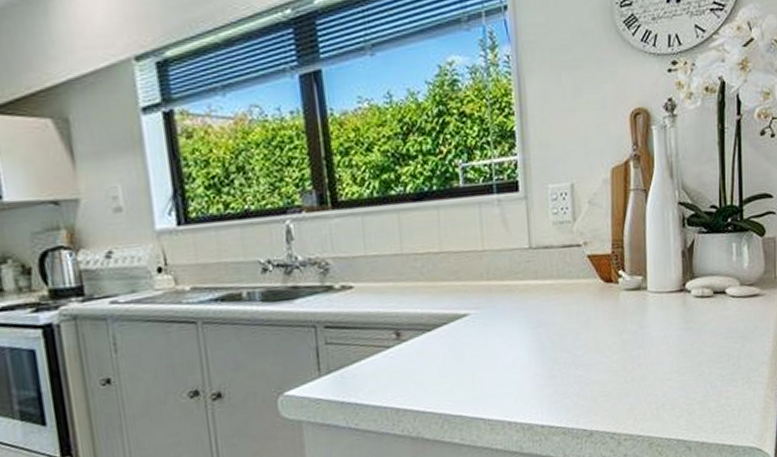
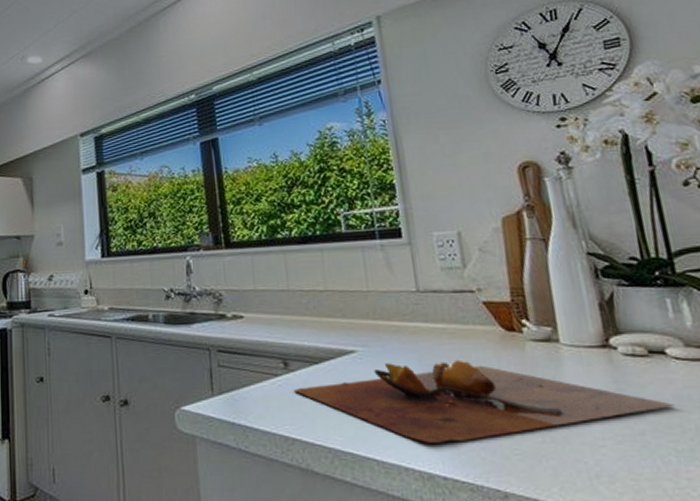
cutting board: none [406,314,726,397] -> present [294,359,675,443]

